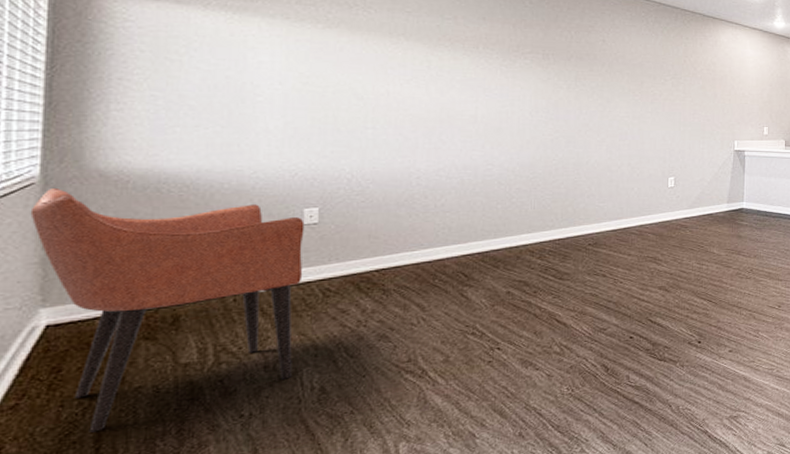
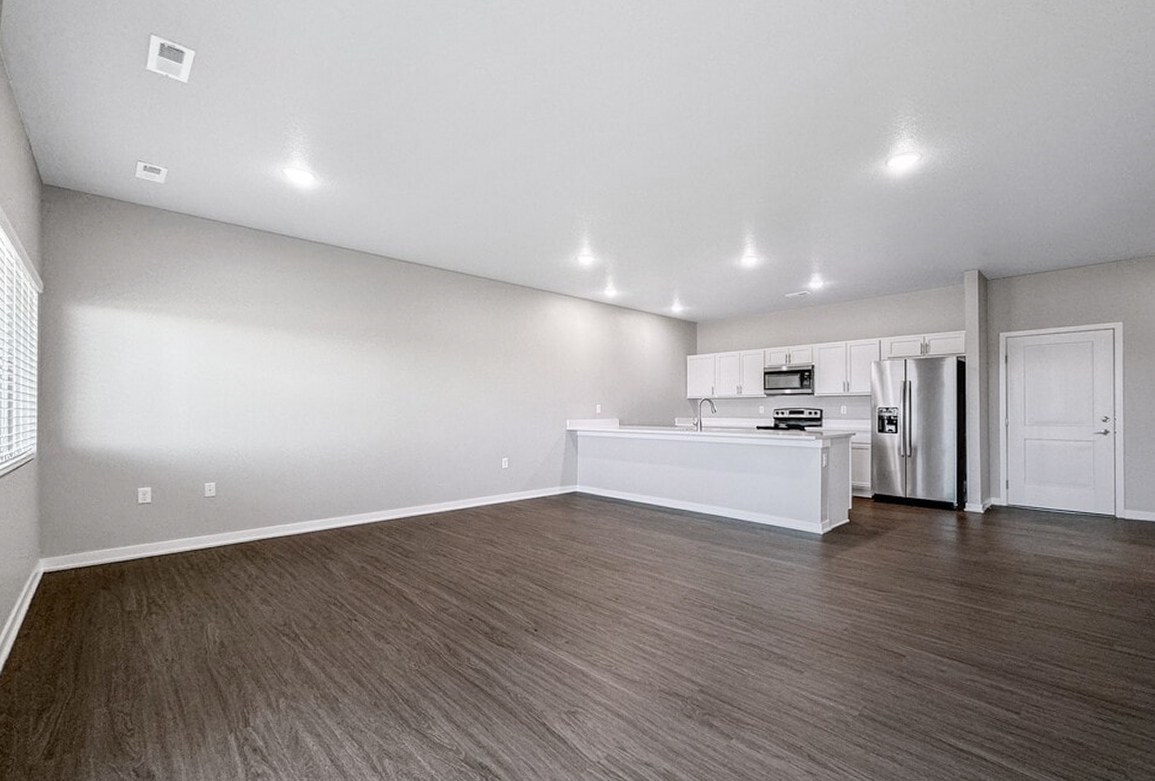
armchair: present [30,187,305,433] -> none [32,462,206,661]

